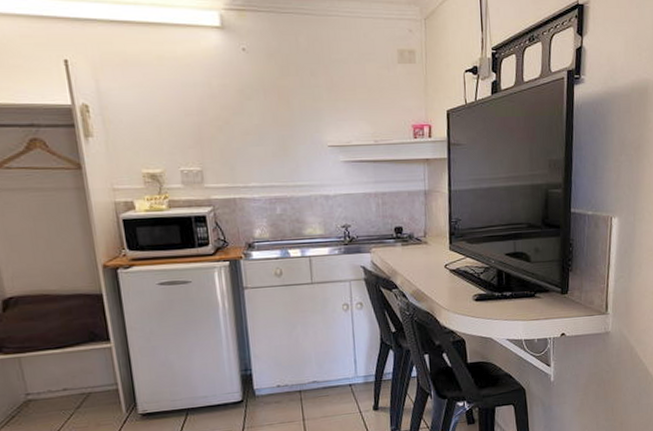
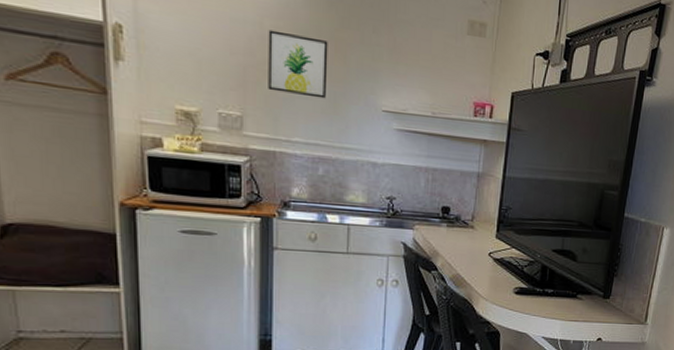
wall art: none [216,88,275,144] -> present [268,29,328,99]

